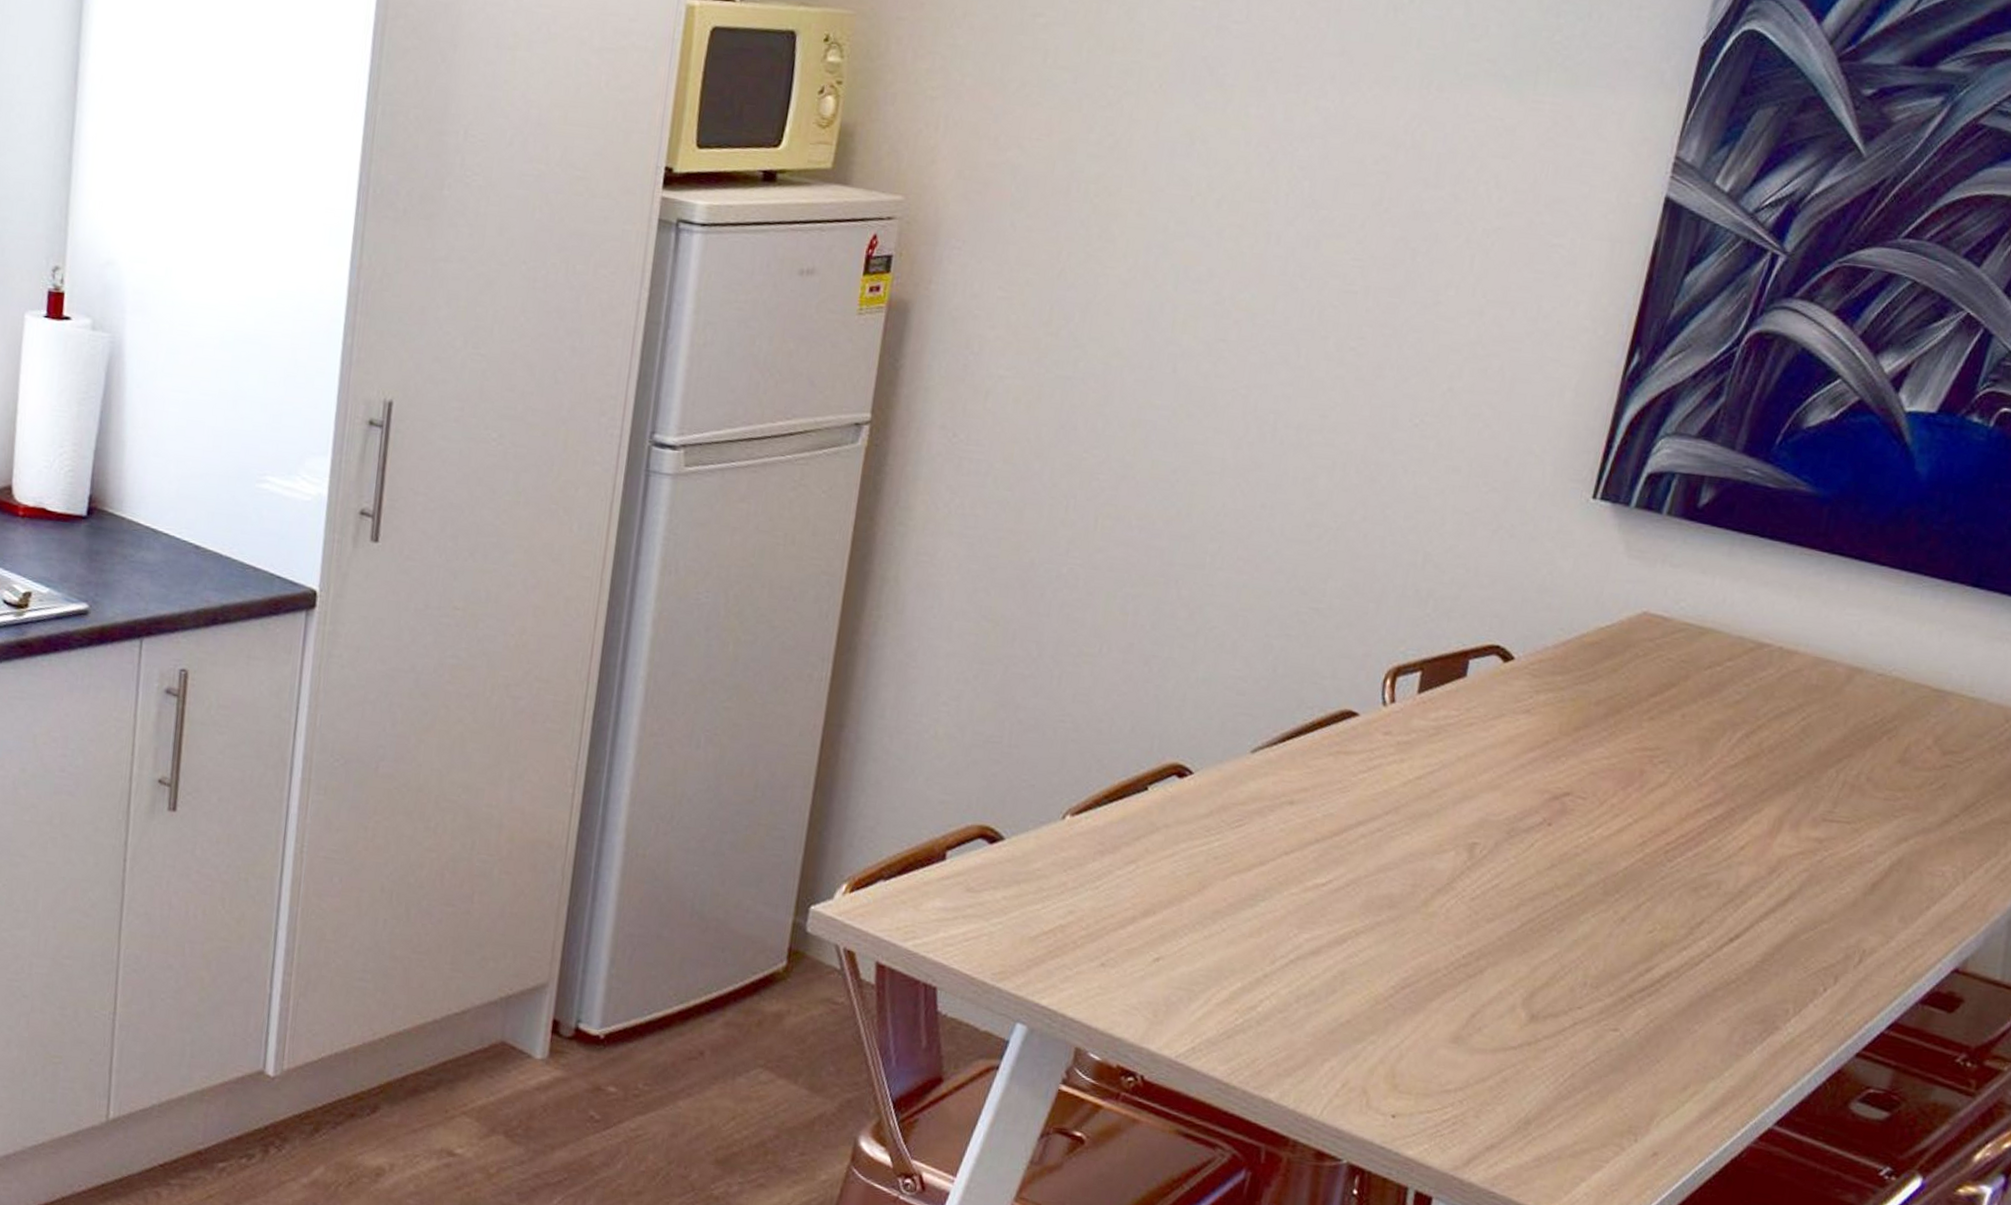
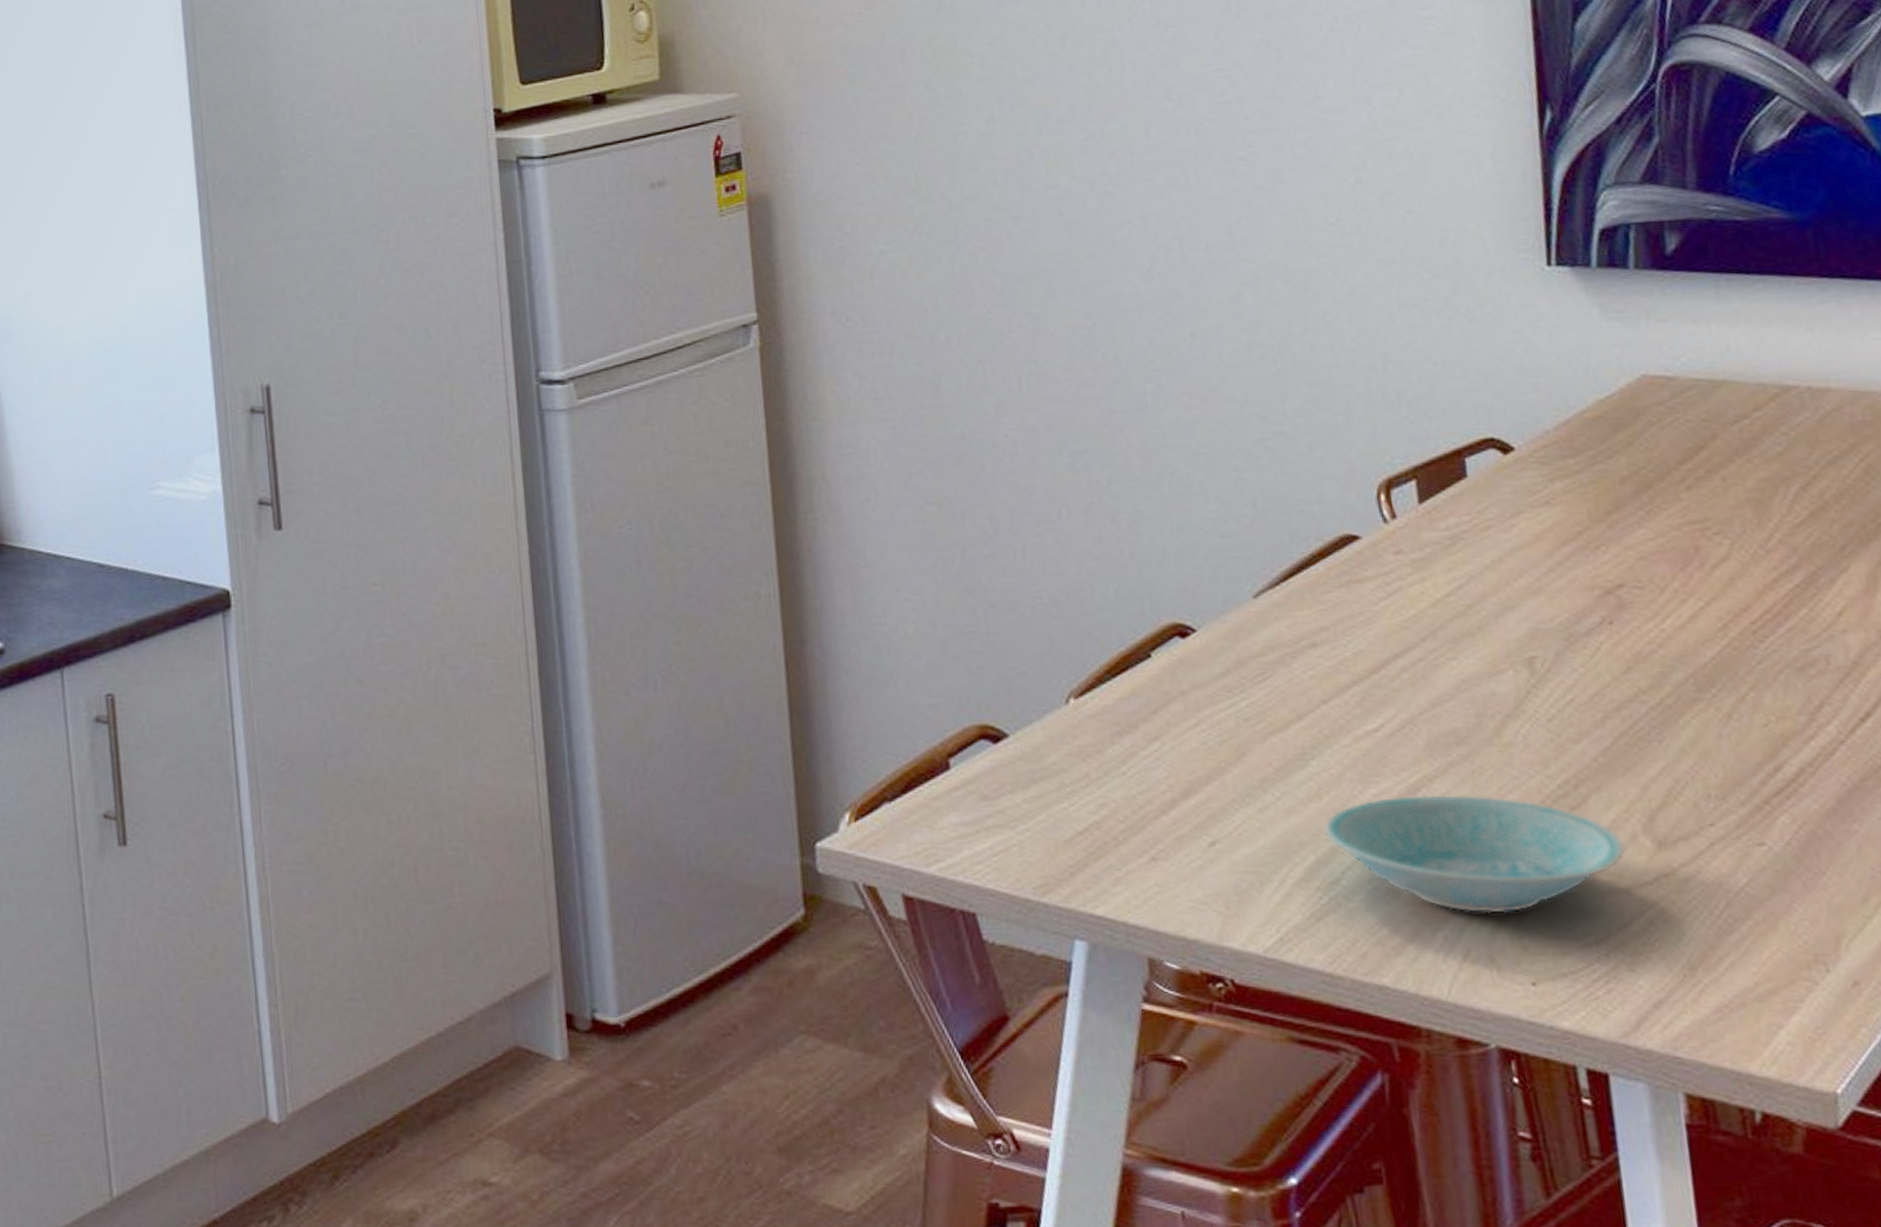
bowl: none [1254,942,1503,1056] -> present [1323,794,1626,914]

